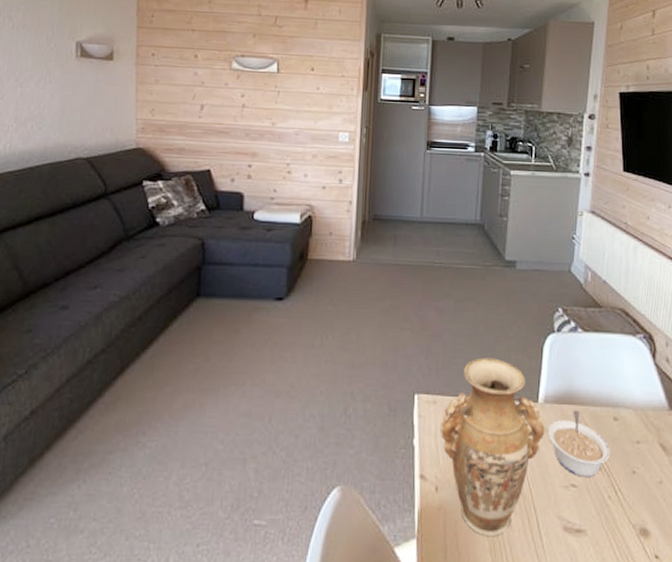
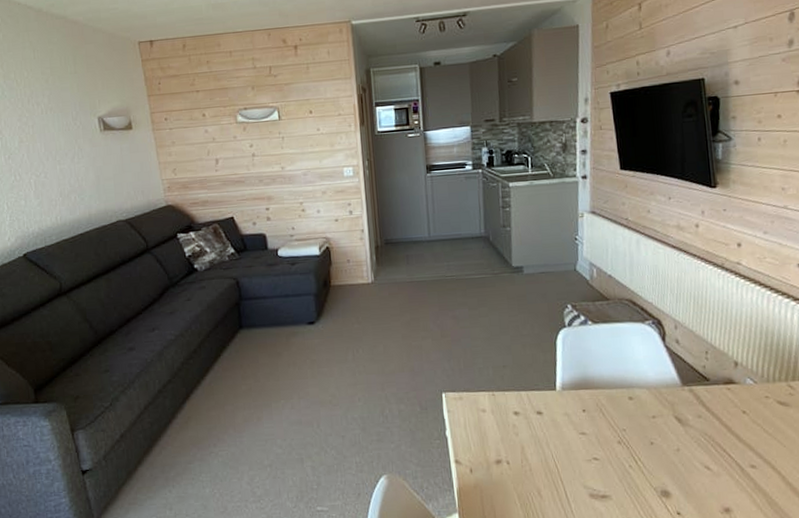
vase: present [441,357,546,537] -> none [469,355,566,507]
legume: present [547,410,610,477] -> none [567,394,628,451]

